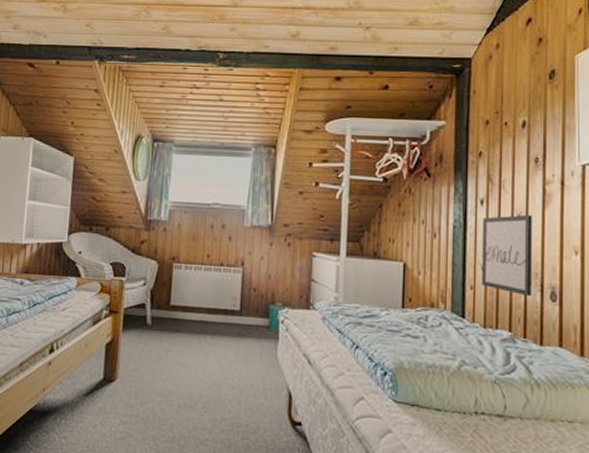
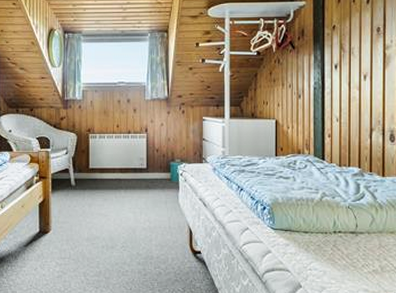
wall art: present [481,214,533,297] -> none [337,74,376,139]

